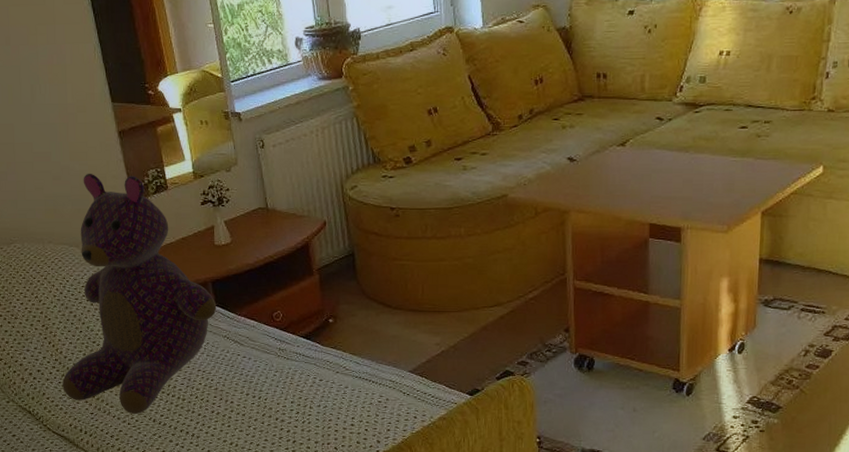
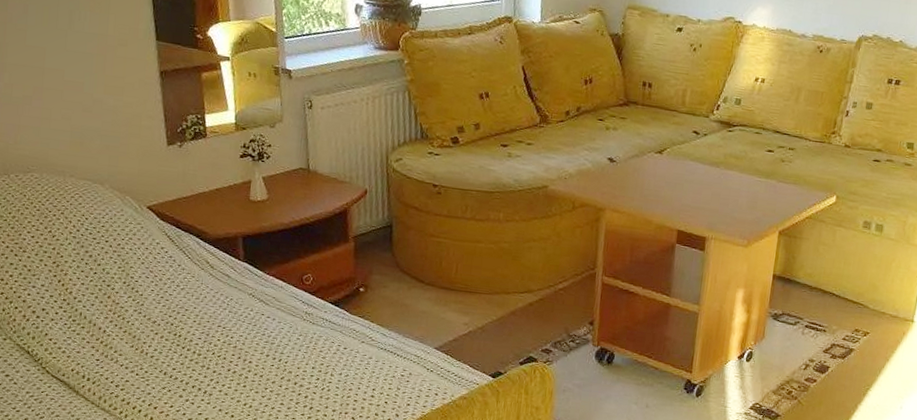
teddy bear: present [62,173,217,414] -> none [68,109,245,365]

